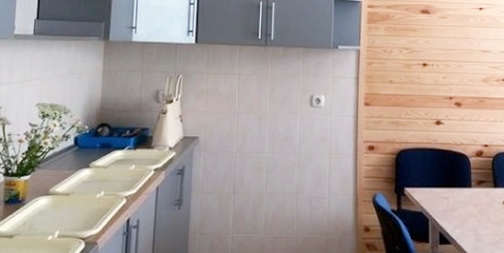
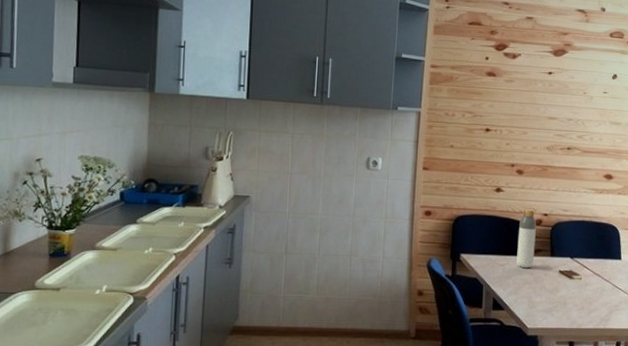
bottle: none [460,141,478,201] -> present [516,209,536,269]

